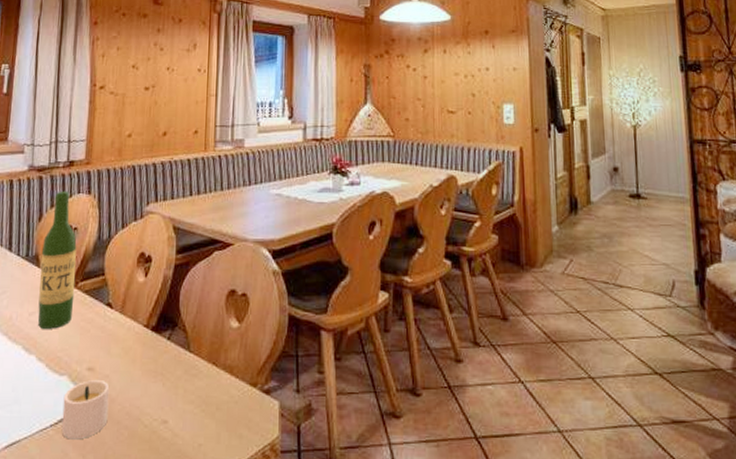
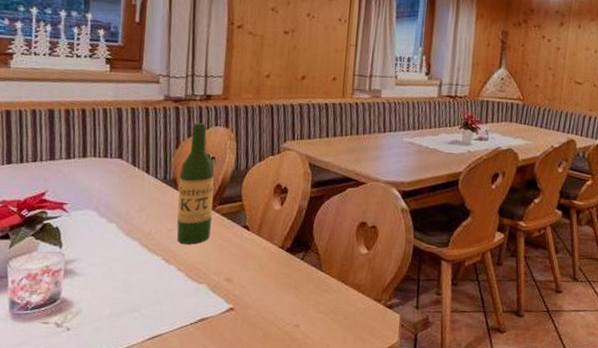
candle: present [61,379,110,440] -> none [201,288,246,336]

